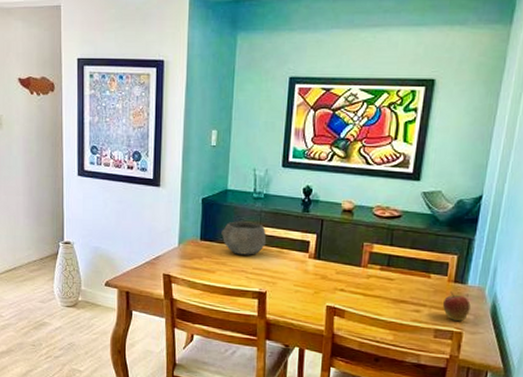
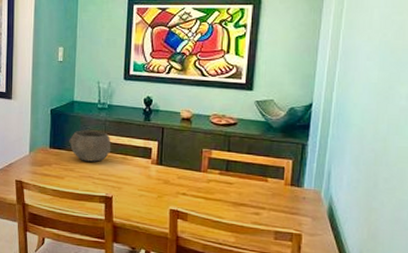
apple: present [442,291,471,321] -> none [280,194,308,223]

